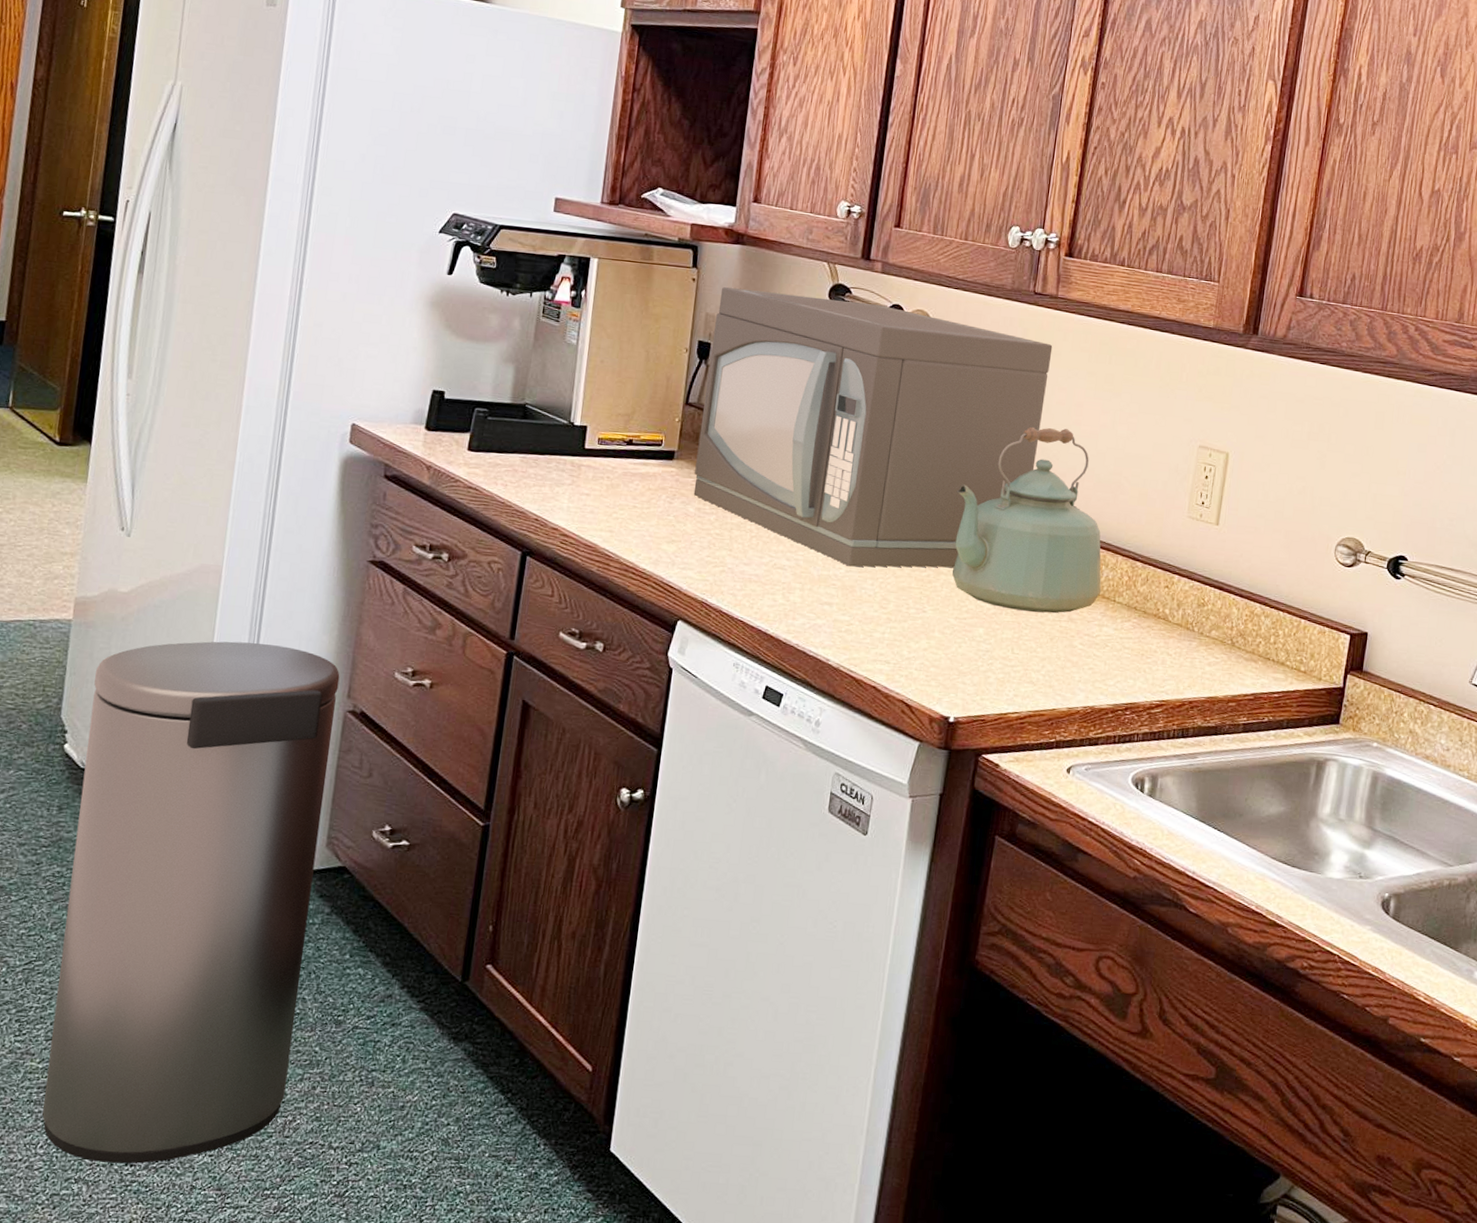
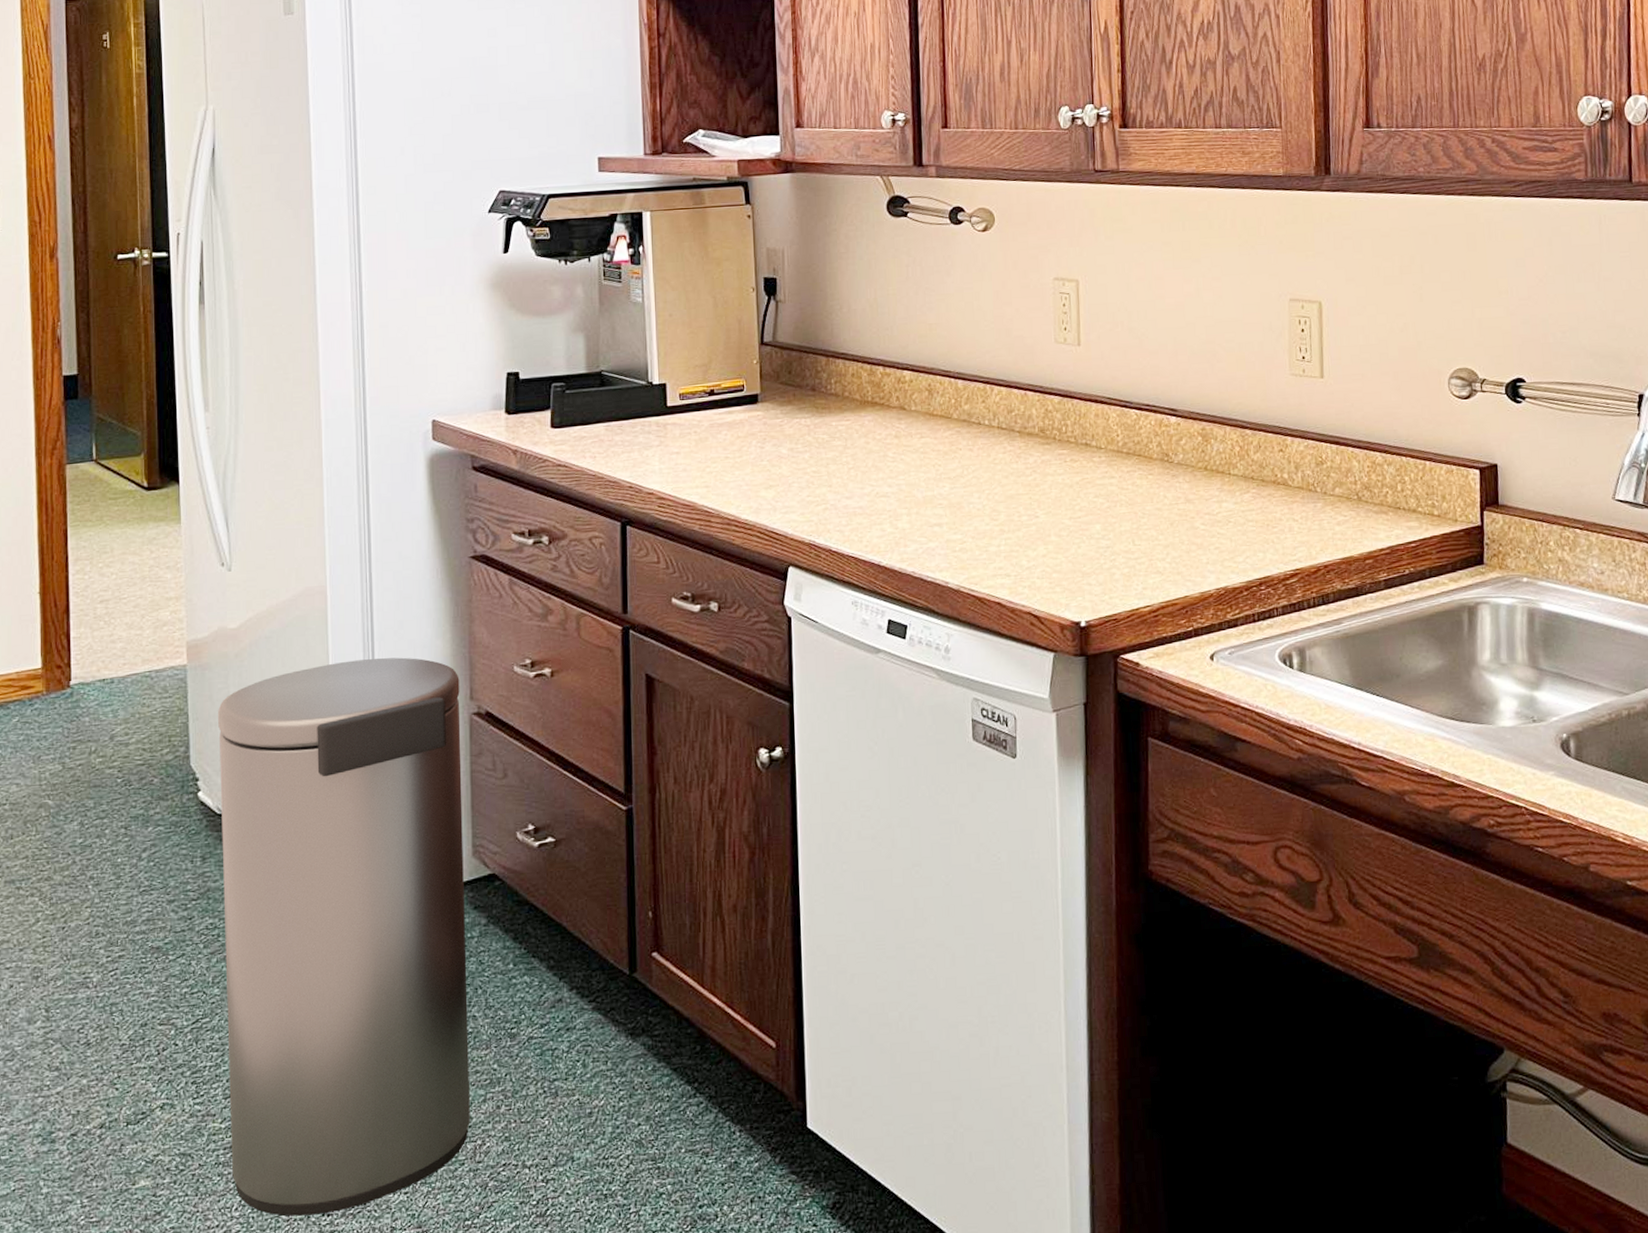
microwave: present [693,287,1053,568] -> none [777,210,1125,483]
kettle: present [952,426,1102,614] -> none [1049,305,1215,500]

